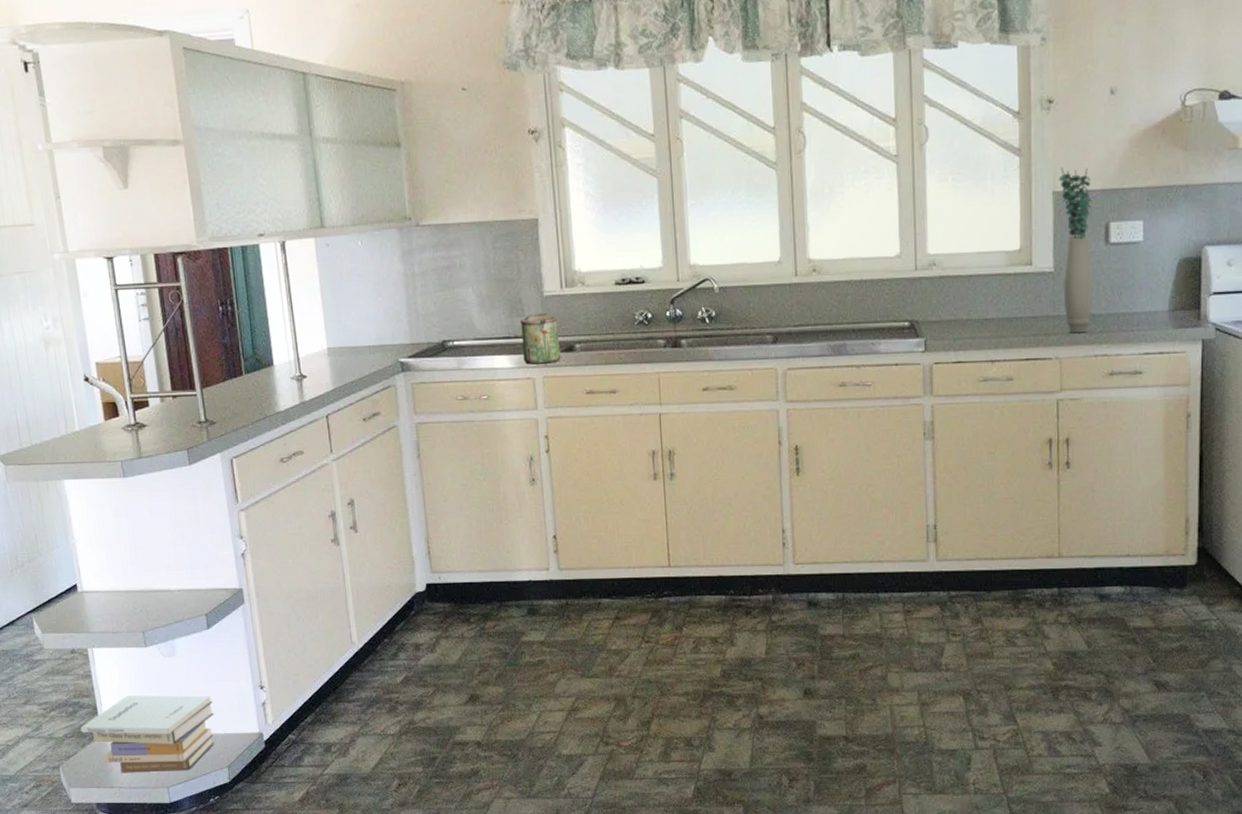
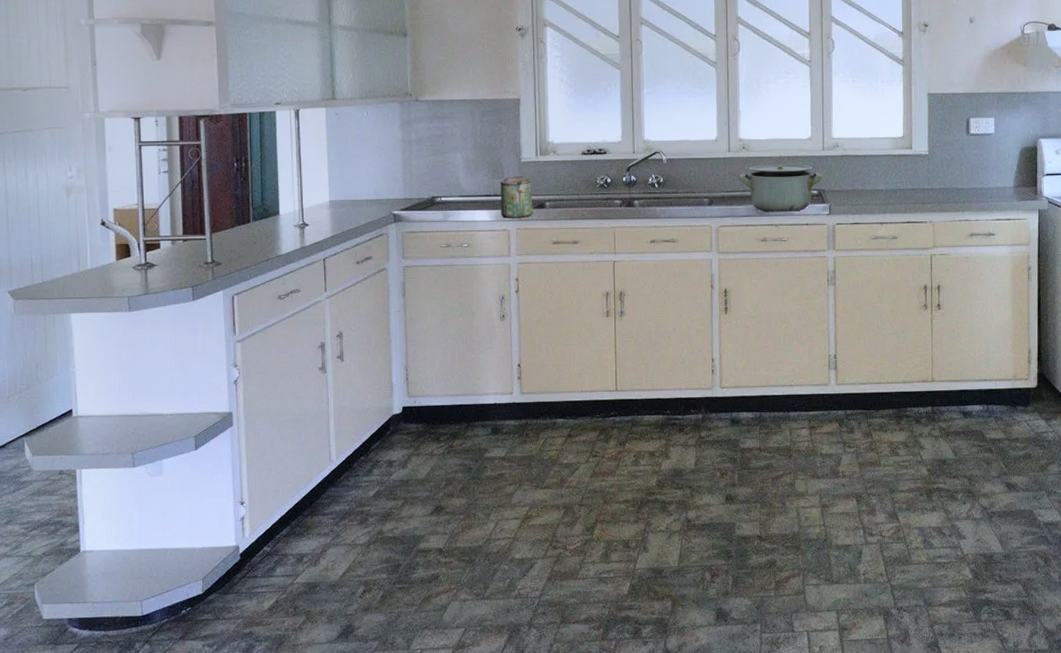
books: present [80,695,215,773] -> none [60,512,194,588]
saucepan: none [809,289,916,350] -> present [738,163,823,212]
vase: present [1058,166,1094,334] -> none [931,75,958,203]

